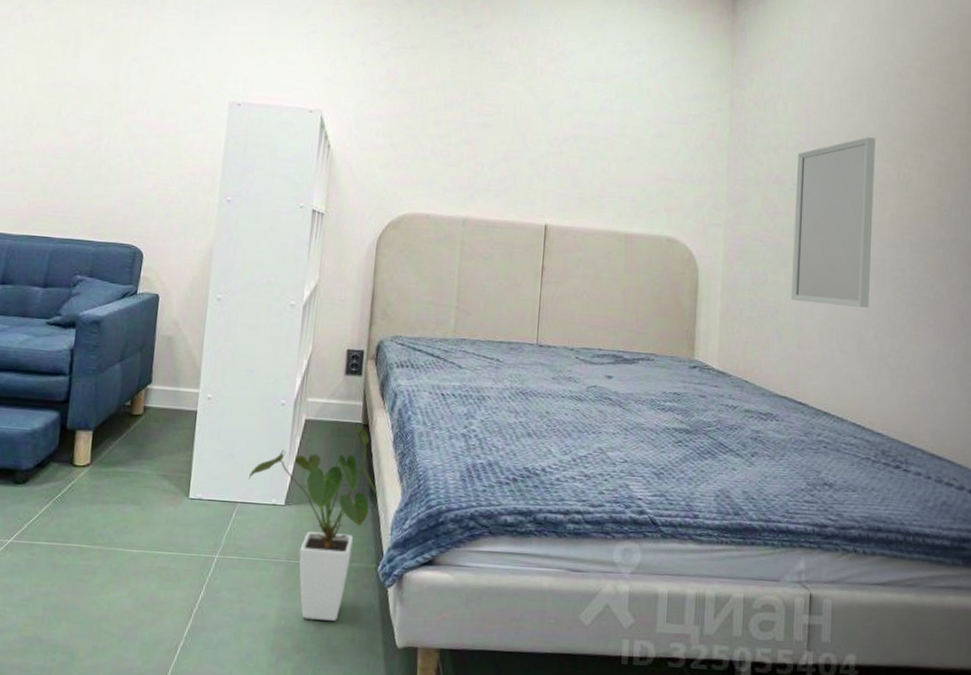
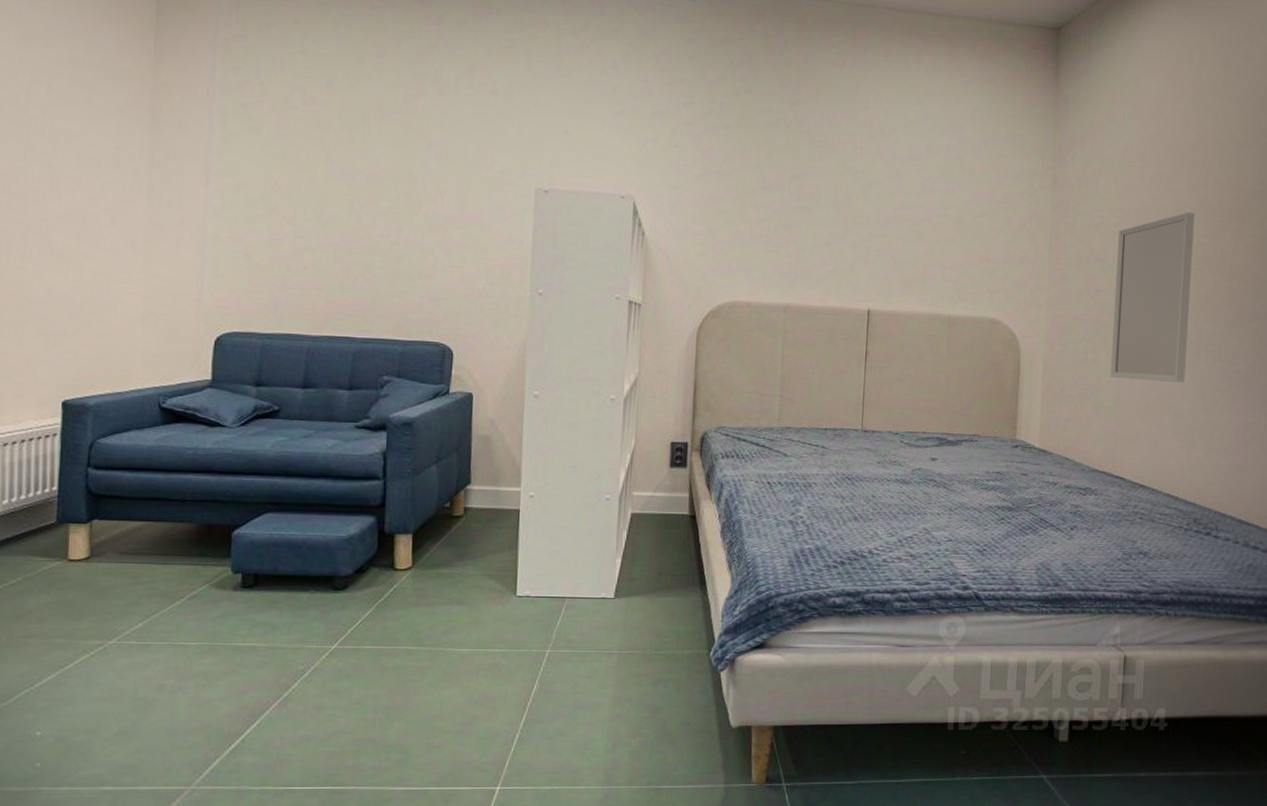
house plant: present [248,426,377,621] -> none [575,518,706,706]

